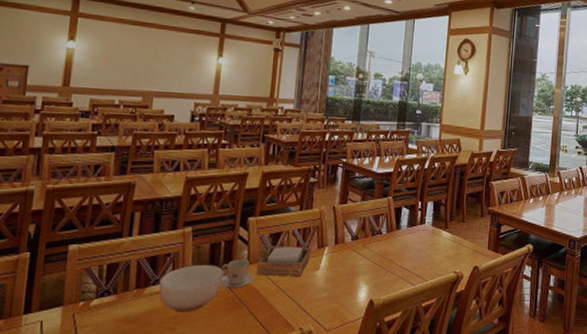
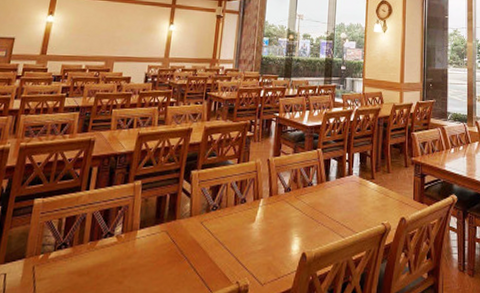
bowl: present [158,264,225,313] -> none [110,216,169,266]
teacup: present [221,259,255,288] -> none [165,211,196,241]
napkin holder: present [257,246,312,276] -> none [198,198,248,228]

